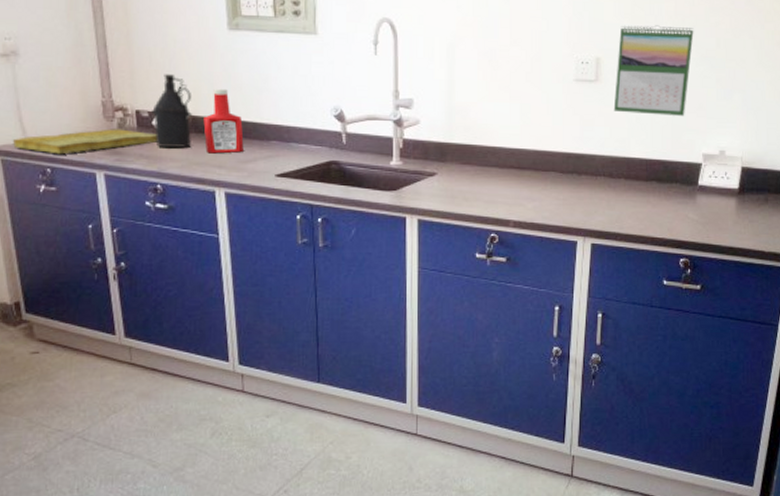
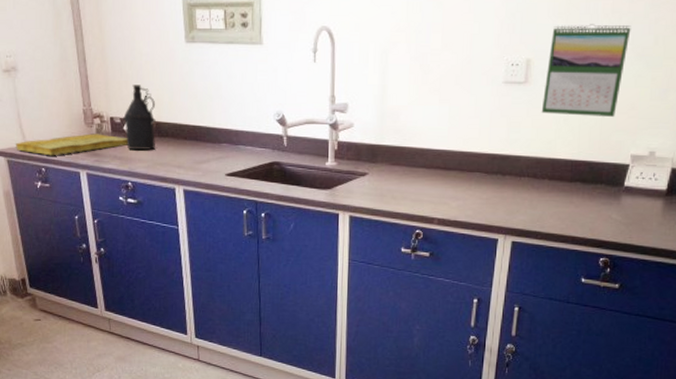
ketchup bottle: present [203,88,244,154] -> none [165,96,199,155]

